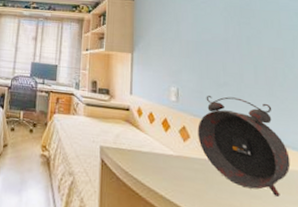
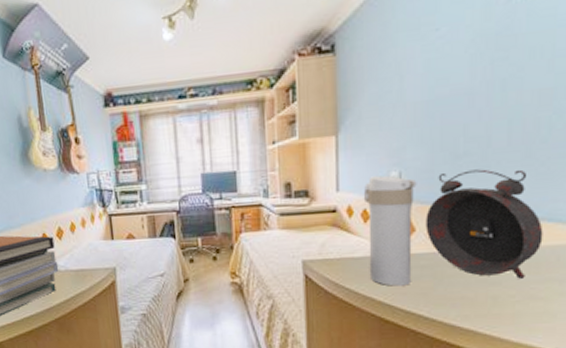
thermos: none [150,88,190,185] -> present [363,175,417,286]

